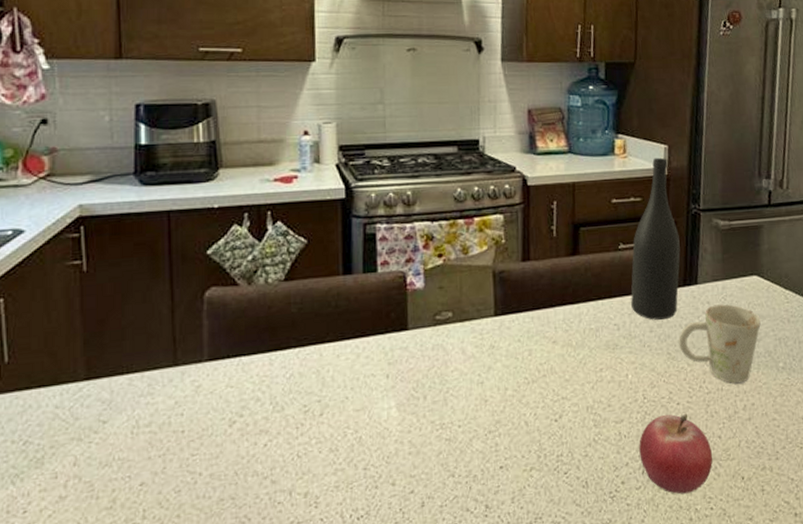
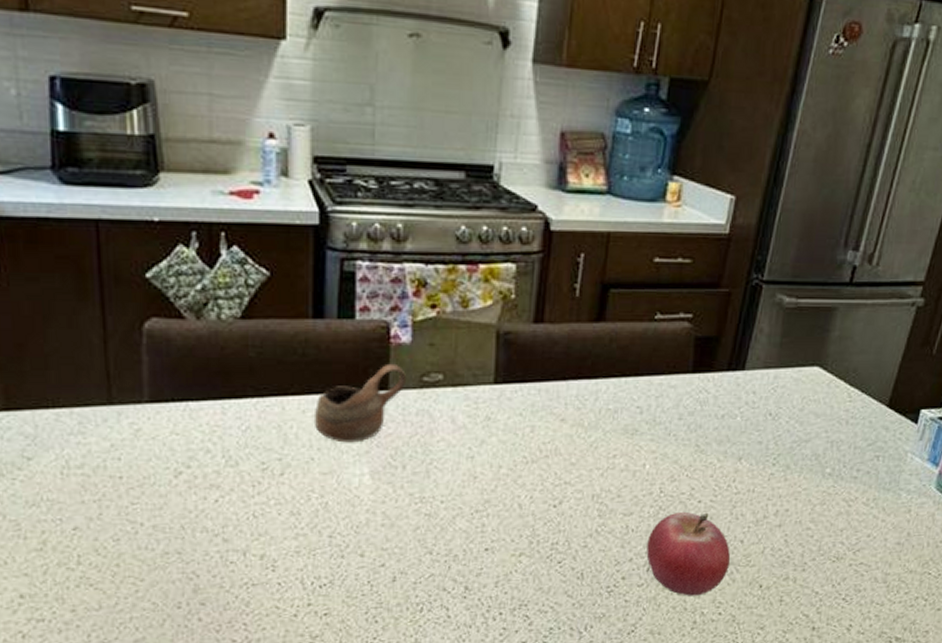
cup: none [346,306,422,381] -> present [313,363,406,443]
wine bottle: present [631,157,681,321] -> none [660,210,732,408]
mug: present [678,304,761,384] -> none [710,396,814,486]

